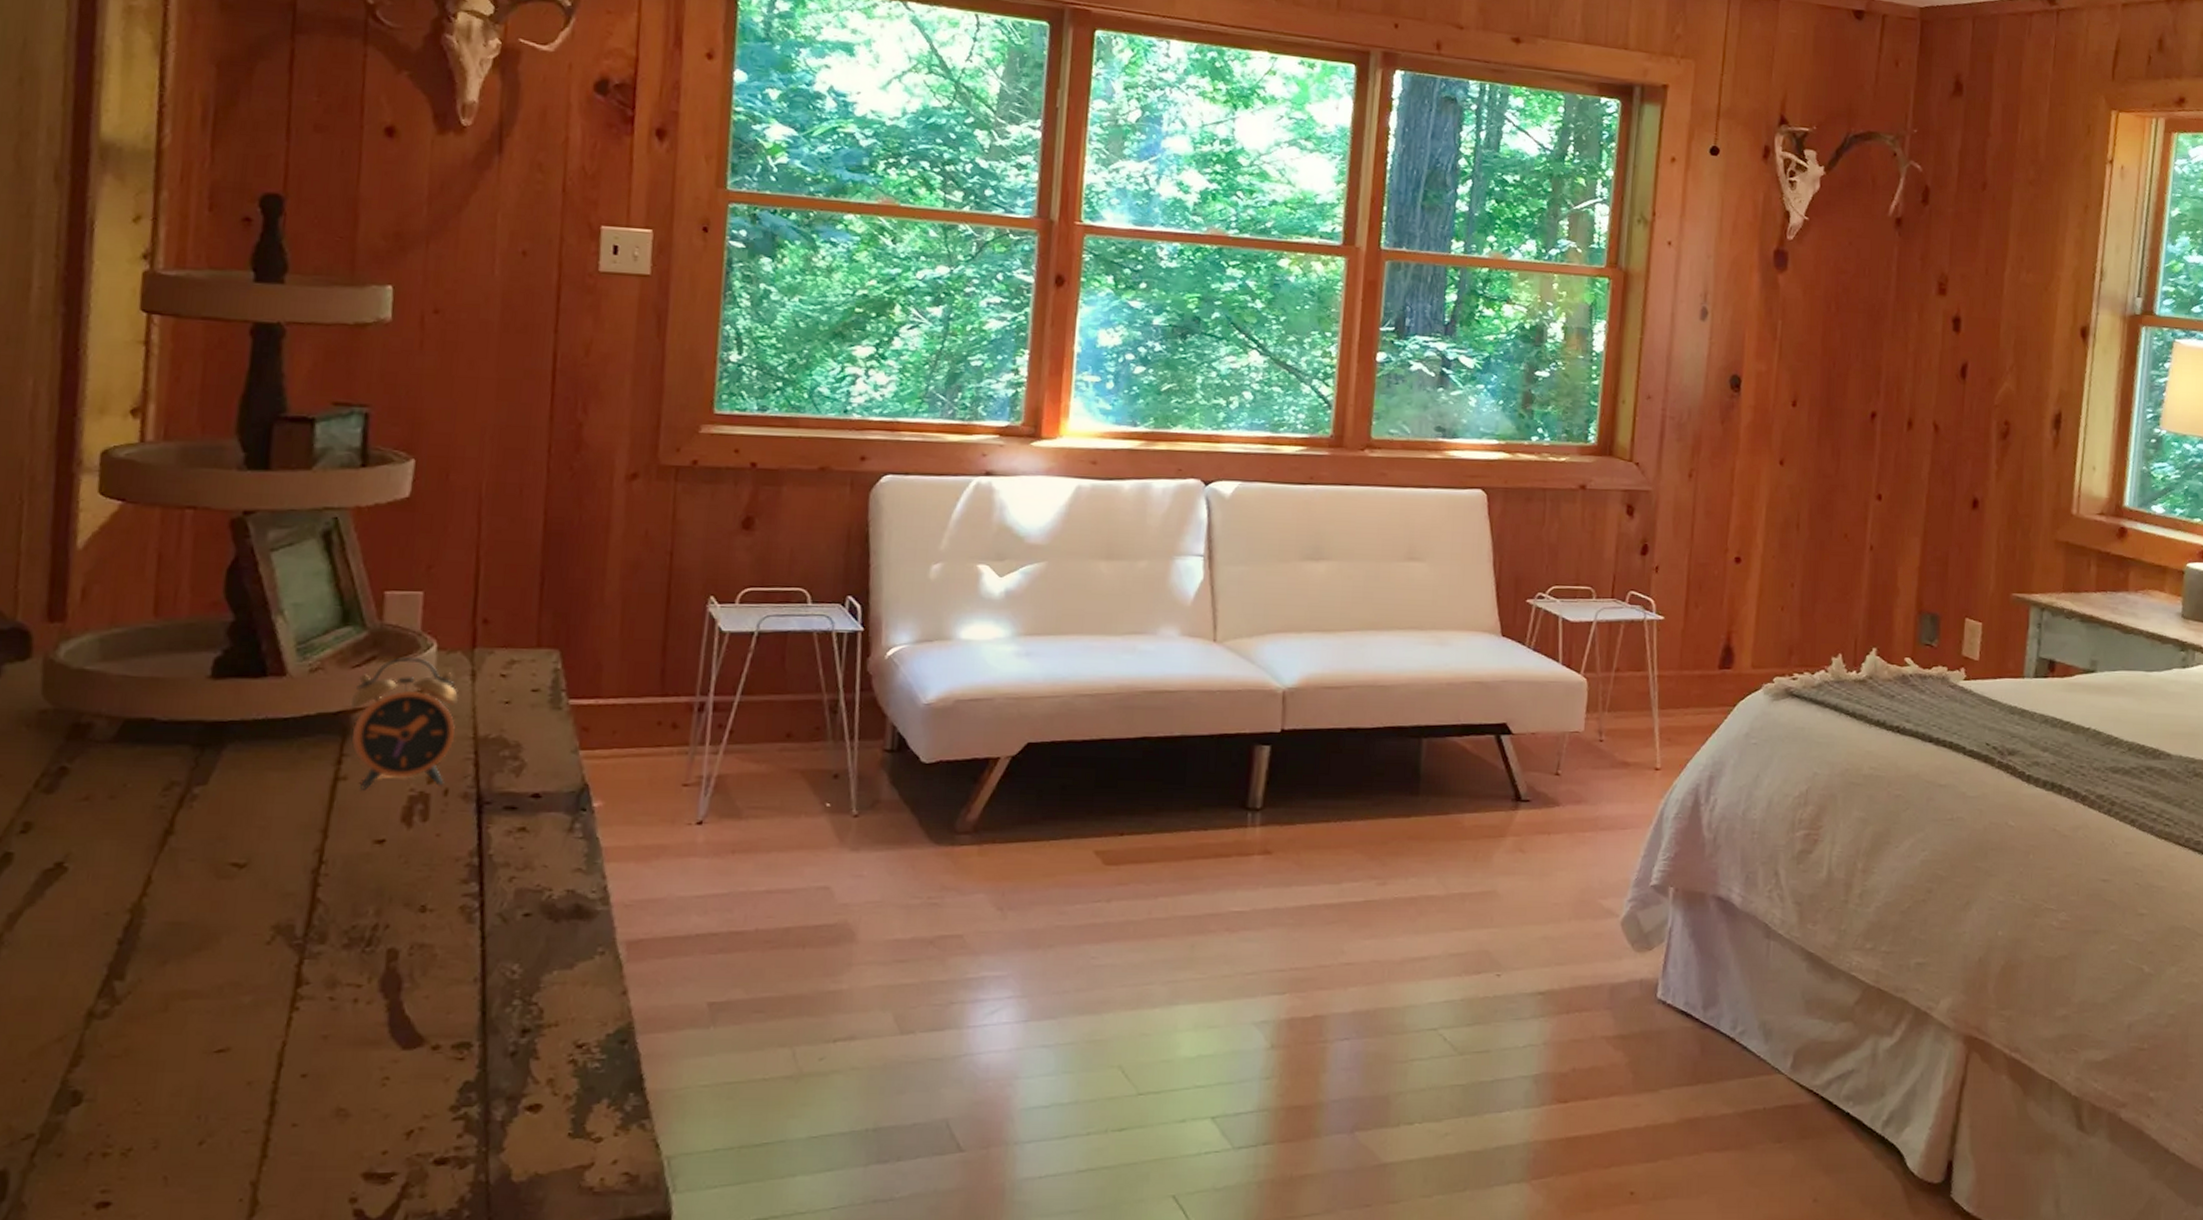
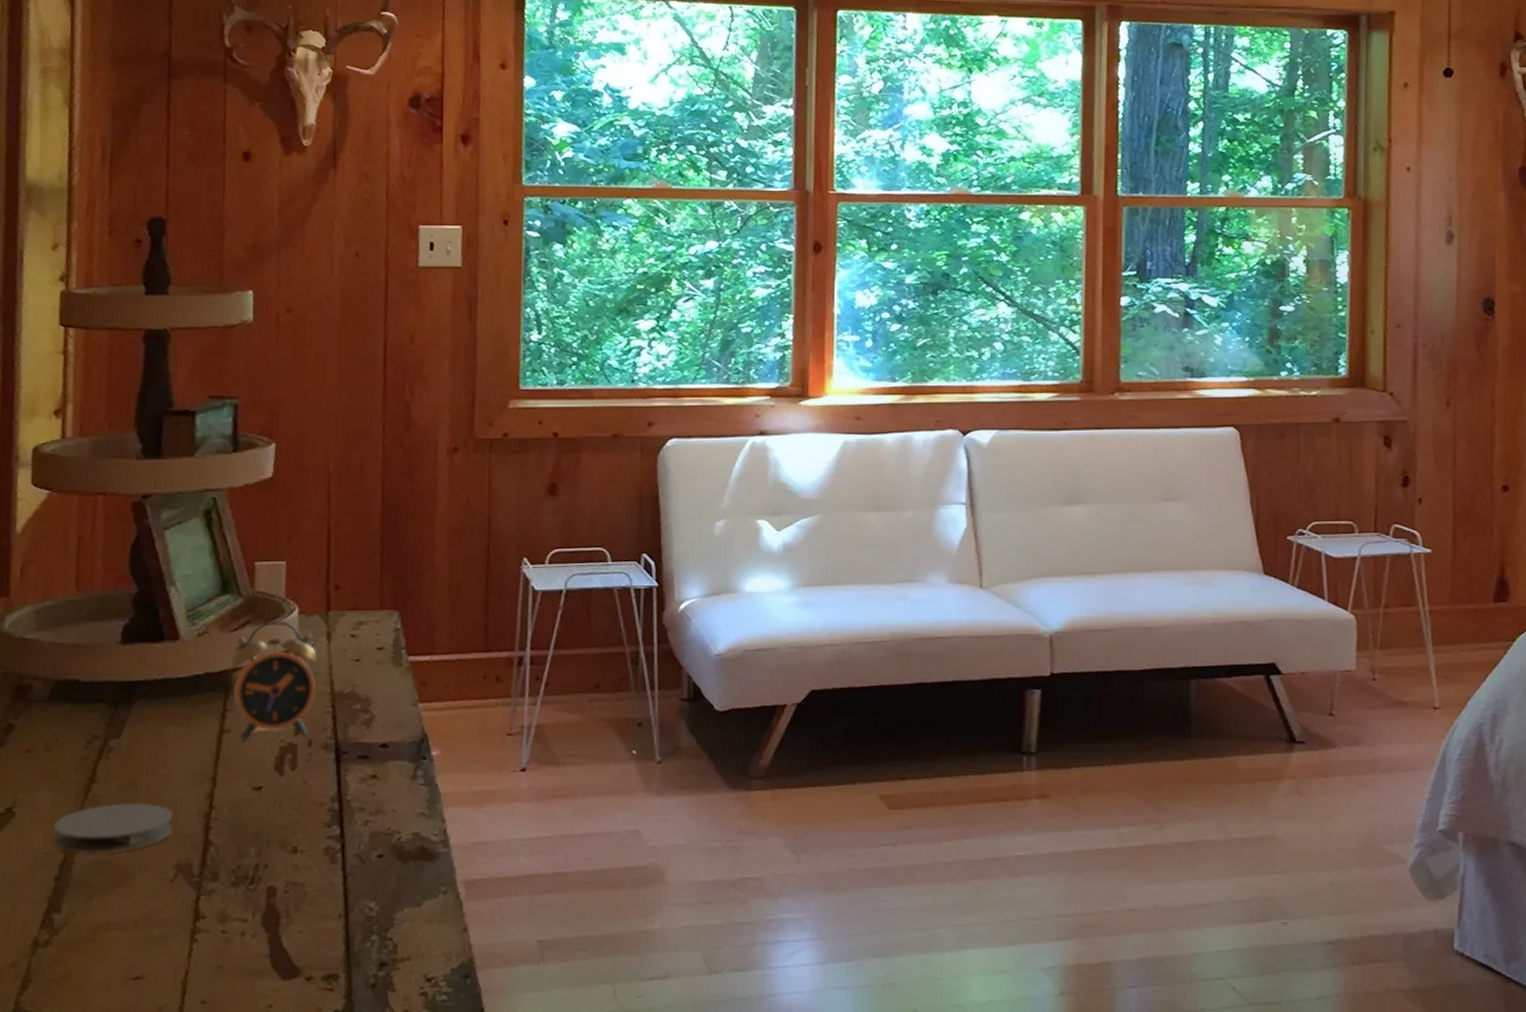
coaster: none [115,856,272,915] -> present [52,802,173,855]

